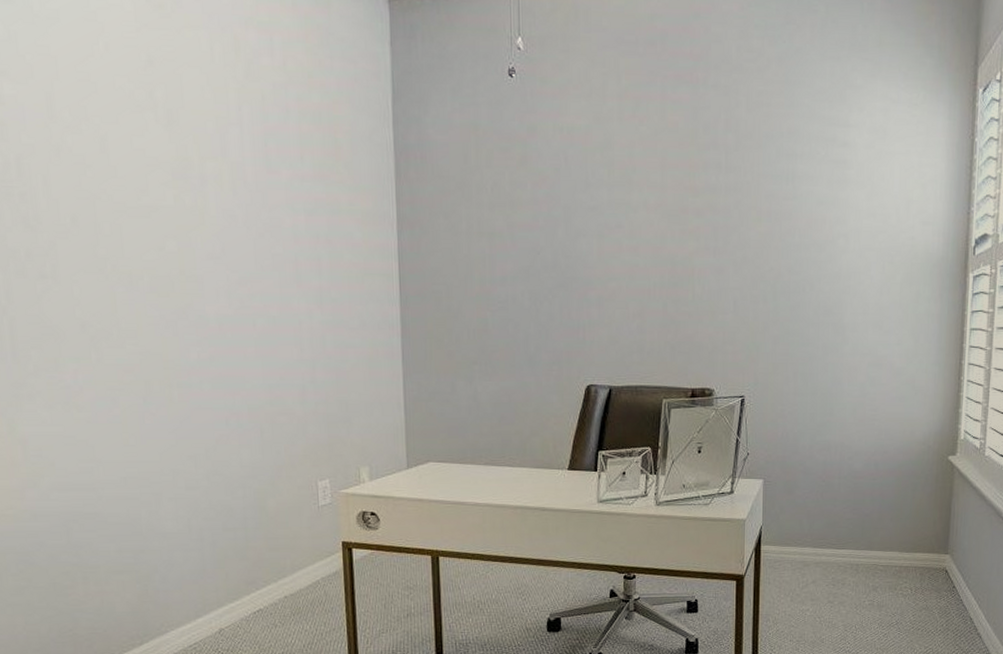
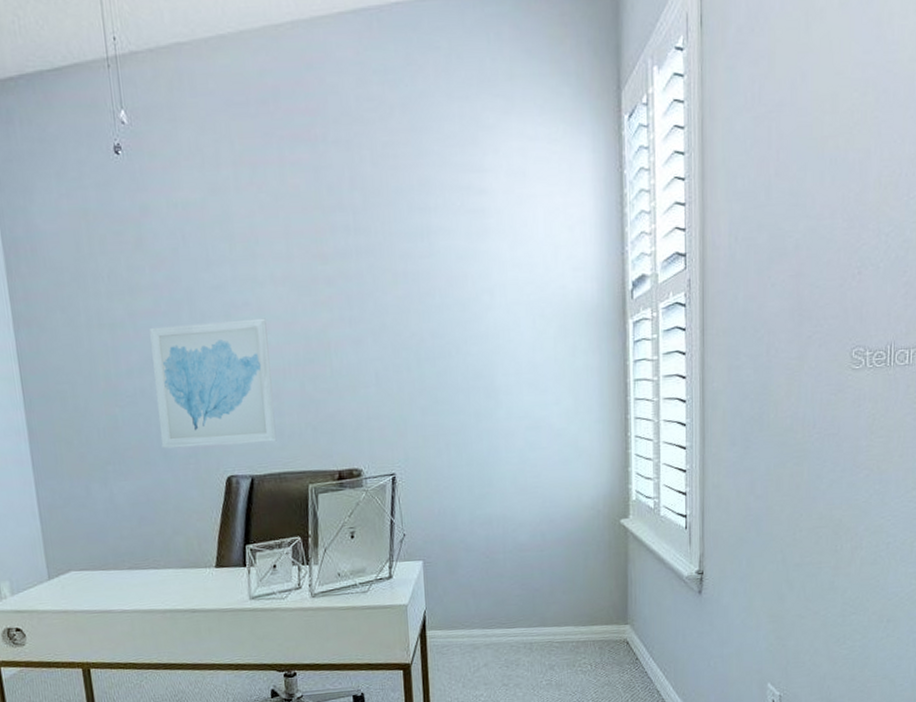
wall art: none [526,240,636,358] -> present [149,318,277,449]

